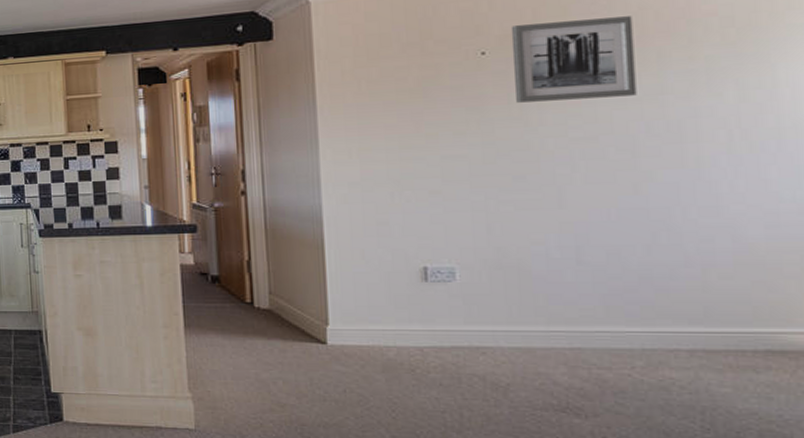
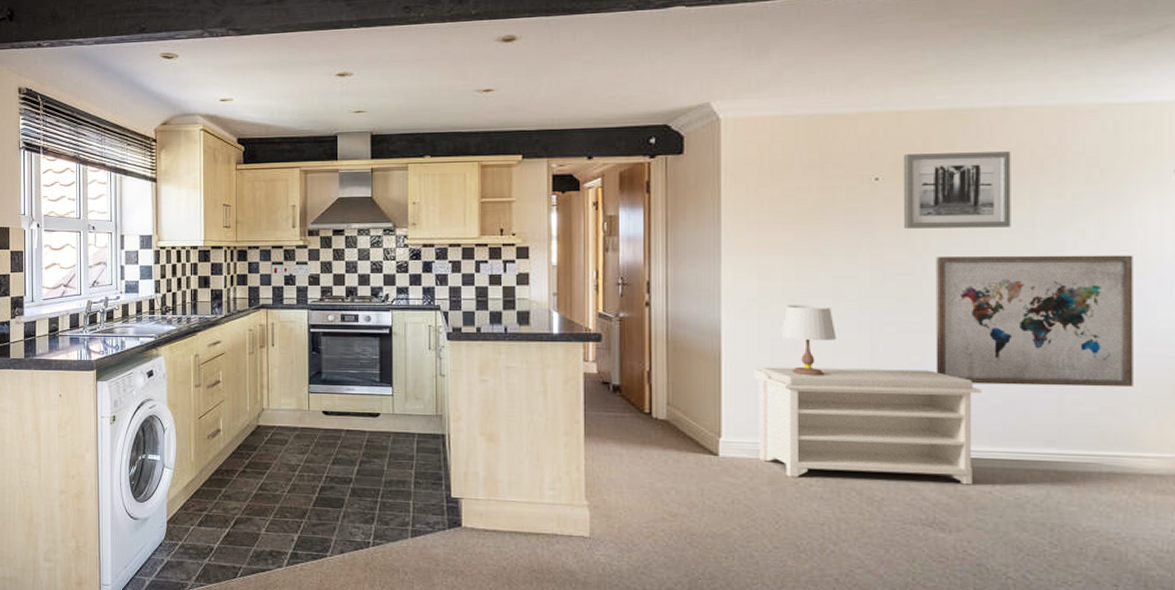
bench: none [360,249,614,368] -> present [754,367,982,485]
table lamp: none [387,186,449,259] -> present [781,305,837,376]
wall art: none [553,117,789,262] -> present [935,255,1133,388]

